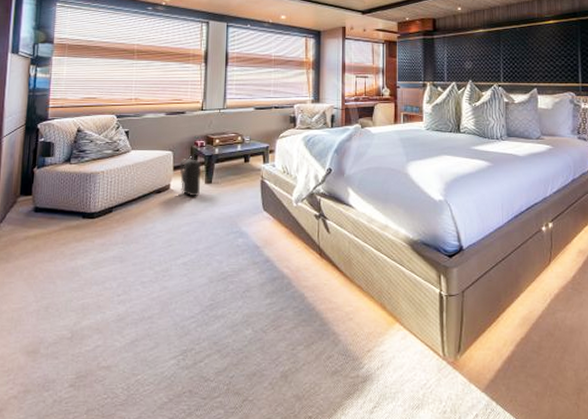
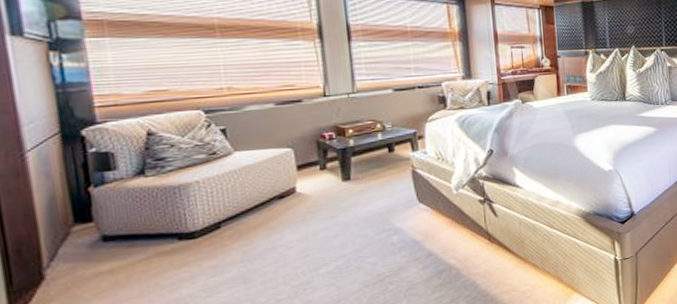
backpack: present [178,156,201,197] -> none [304,152,337,200]

